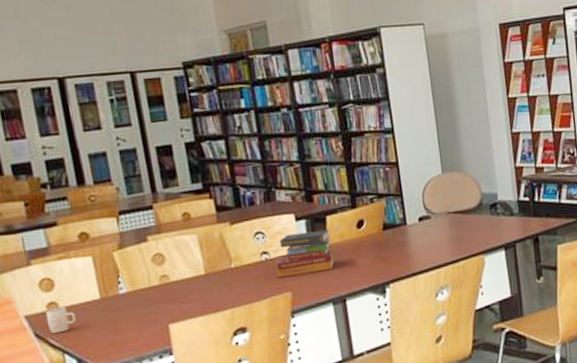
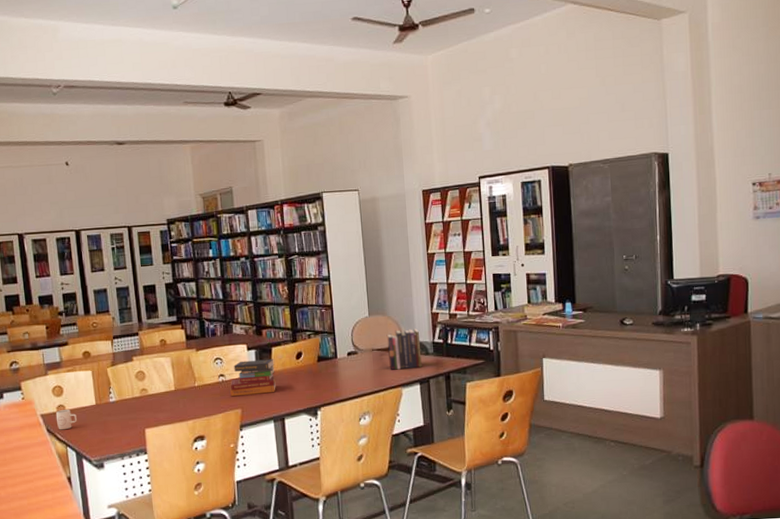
books: none [464,186,507,236] -> present [386,328,422,370]

